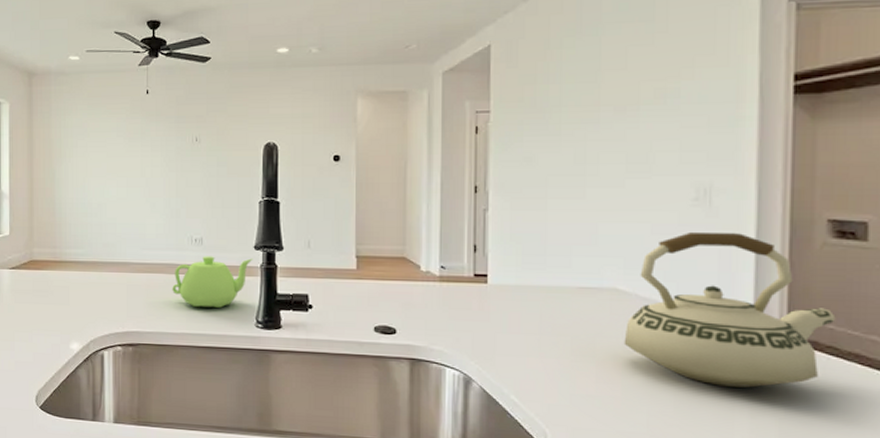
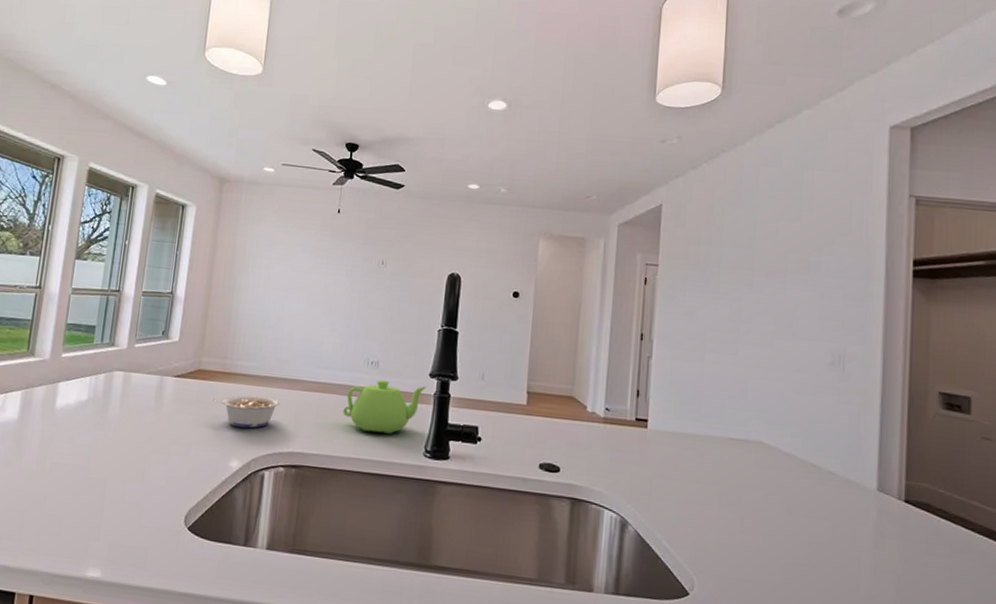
legume: none [46,280,111,312] -> present [211,395,280,428]
teakettle: present [624,231,836,389] -> none [766,393,945,545]

